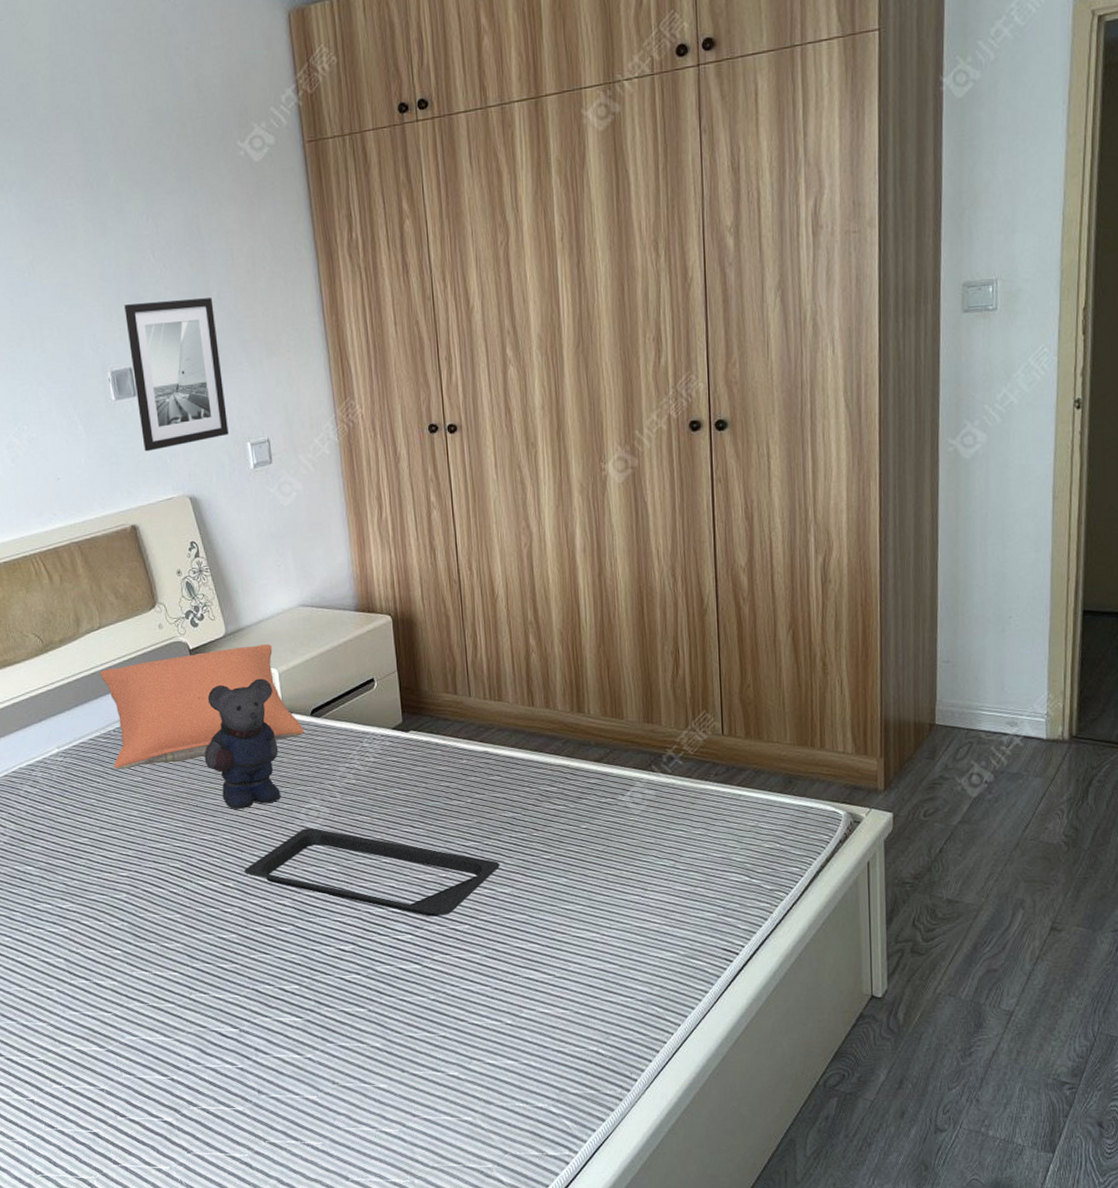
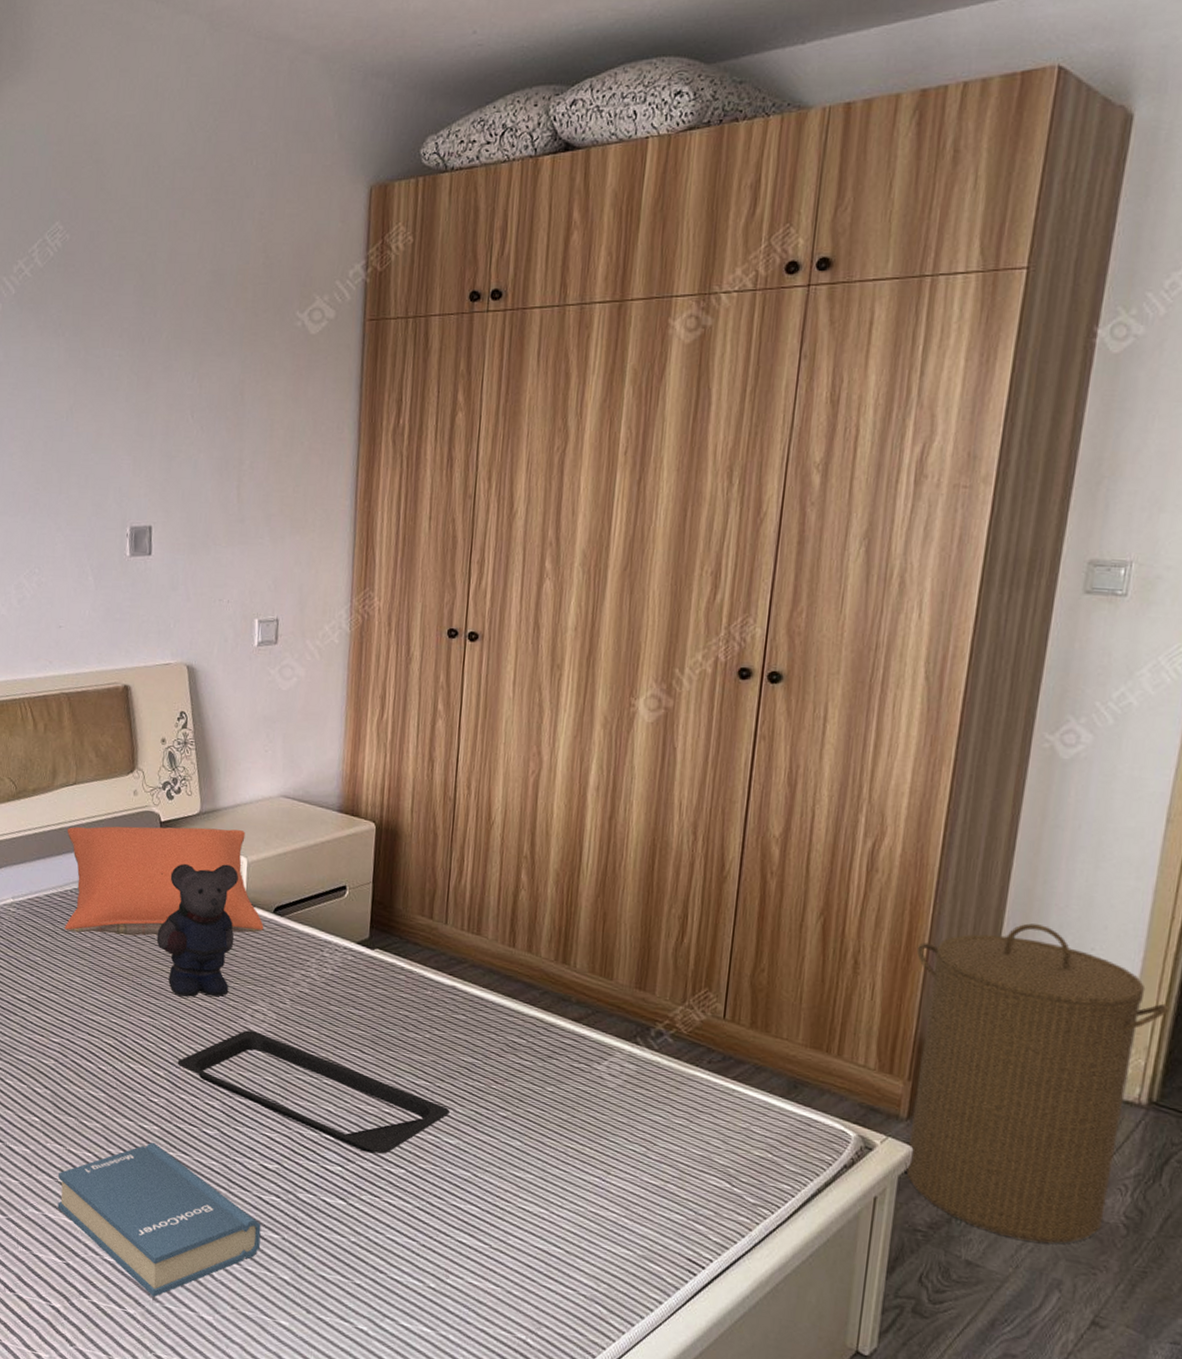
wall art: present [124,298,229,452] -> none [150,462,245,613]
hardback book: none [149,949,349,1090] -> present [57,1142,262,1297]
laundry hamper: none [872,604,1076,873] -> present [905,923,1170,1243]

